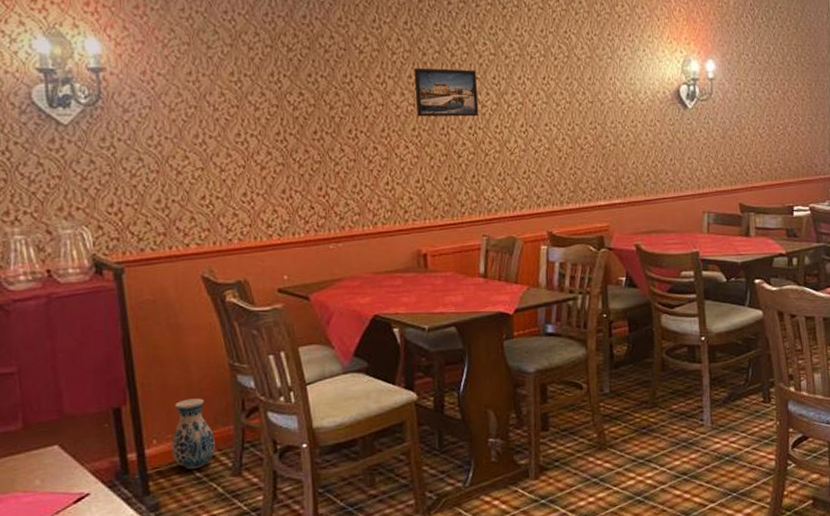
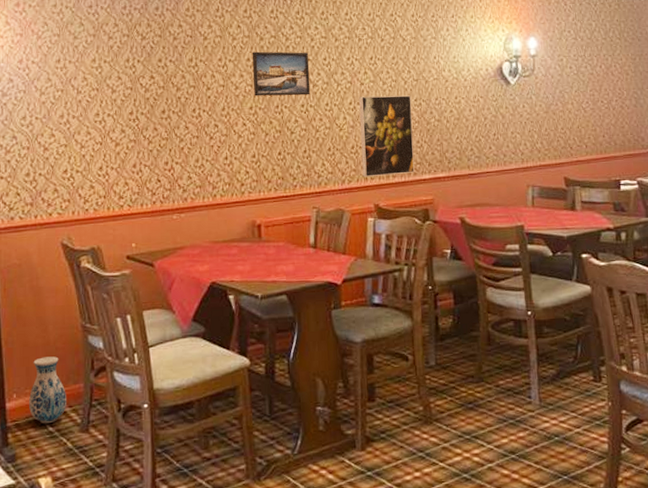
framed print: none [530,118,589,204] -> present [358,95,415,178]

